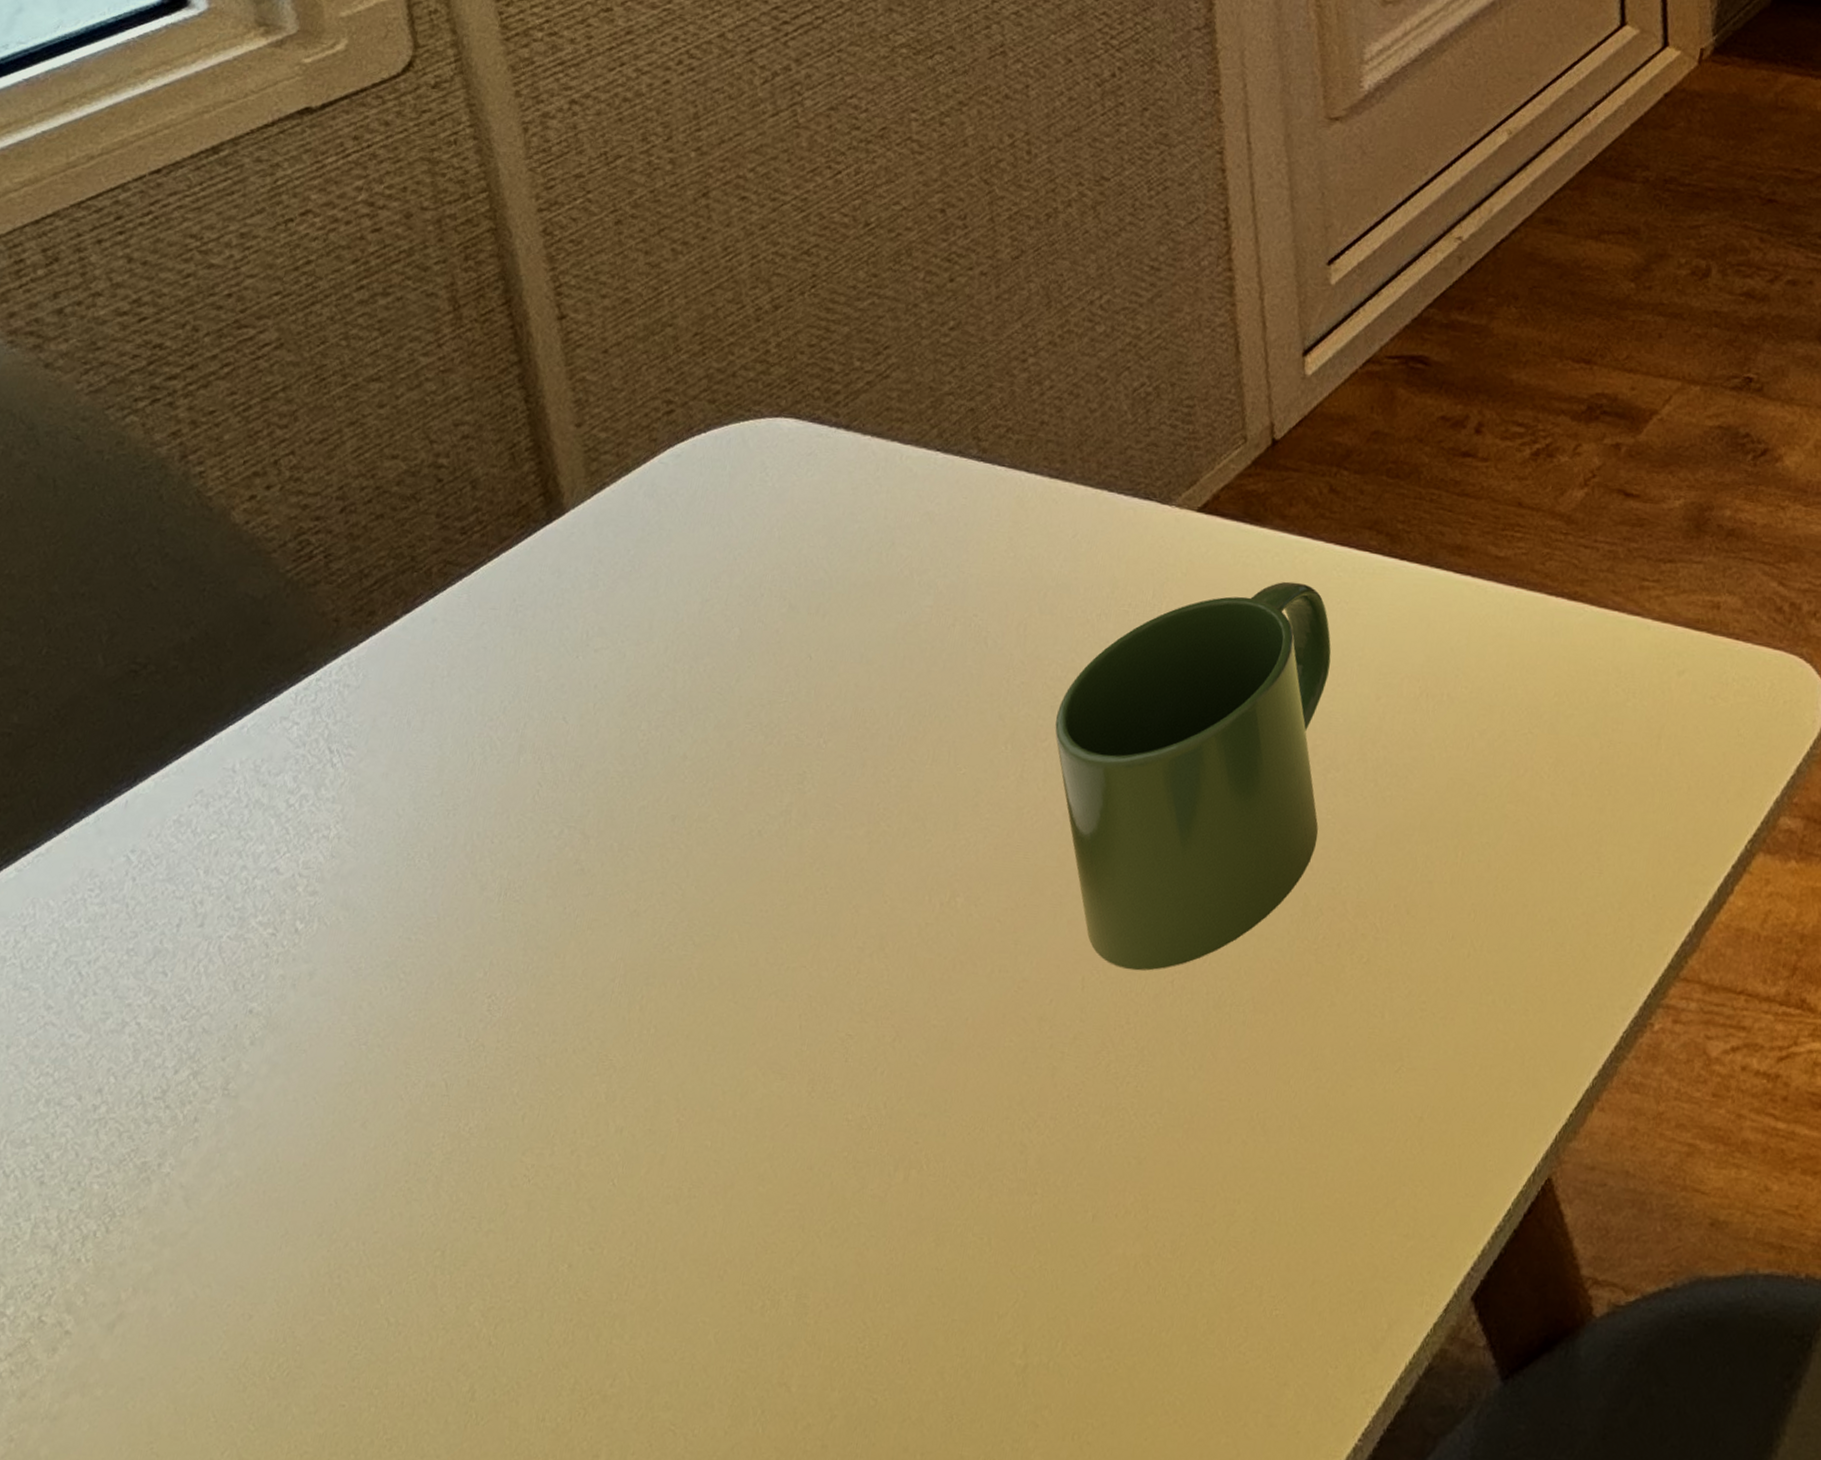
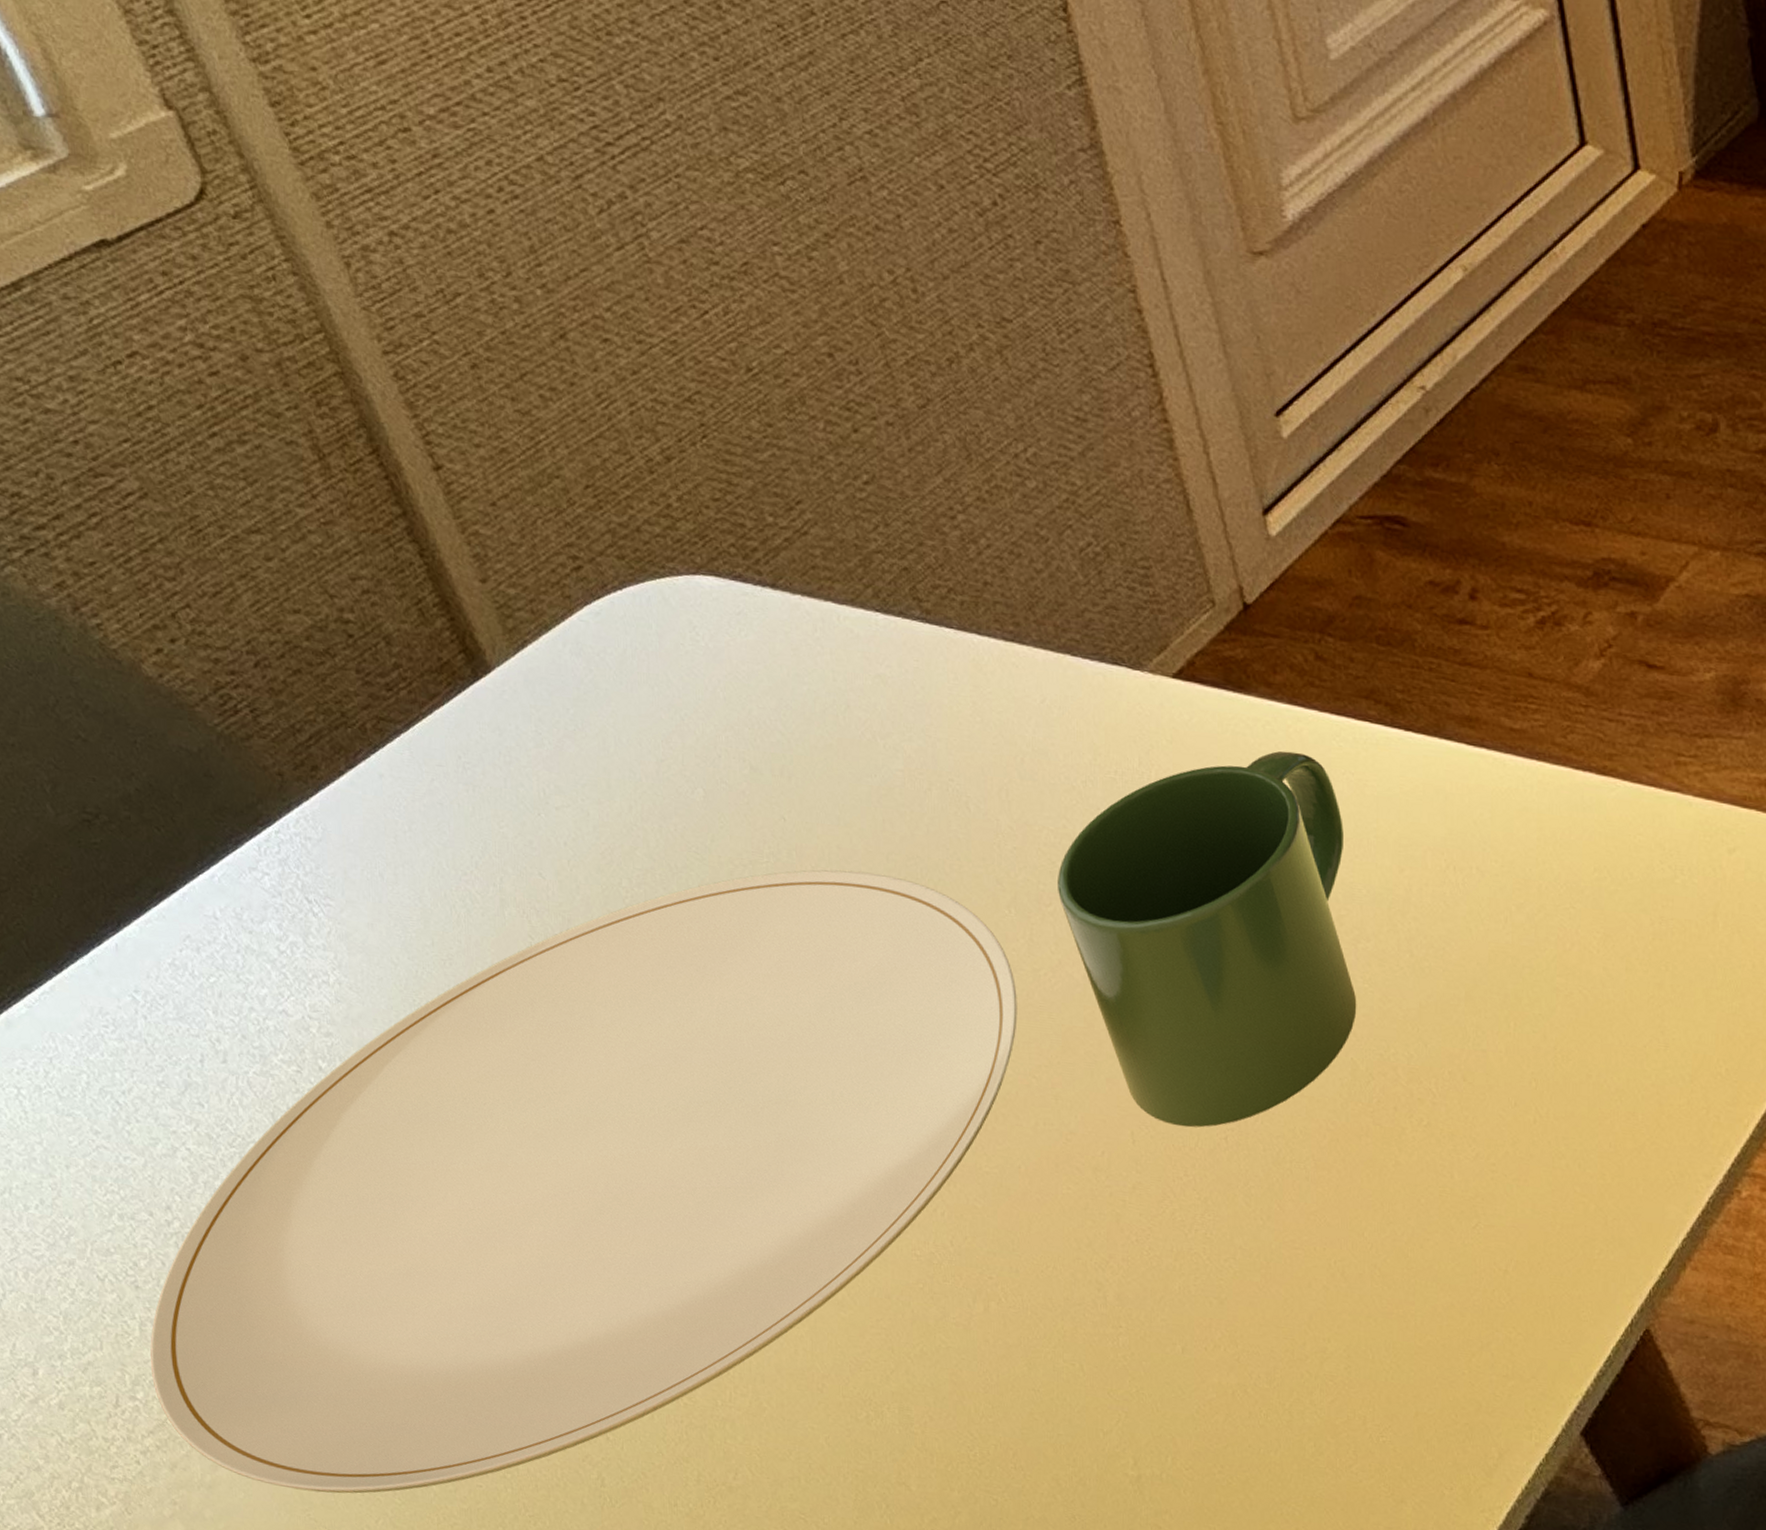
plate: none [27,708,998,1421] -> present [149,869,1017,1494]

